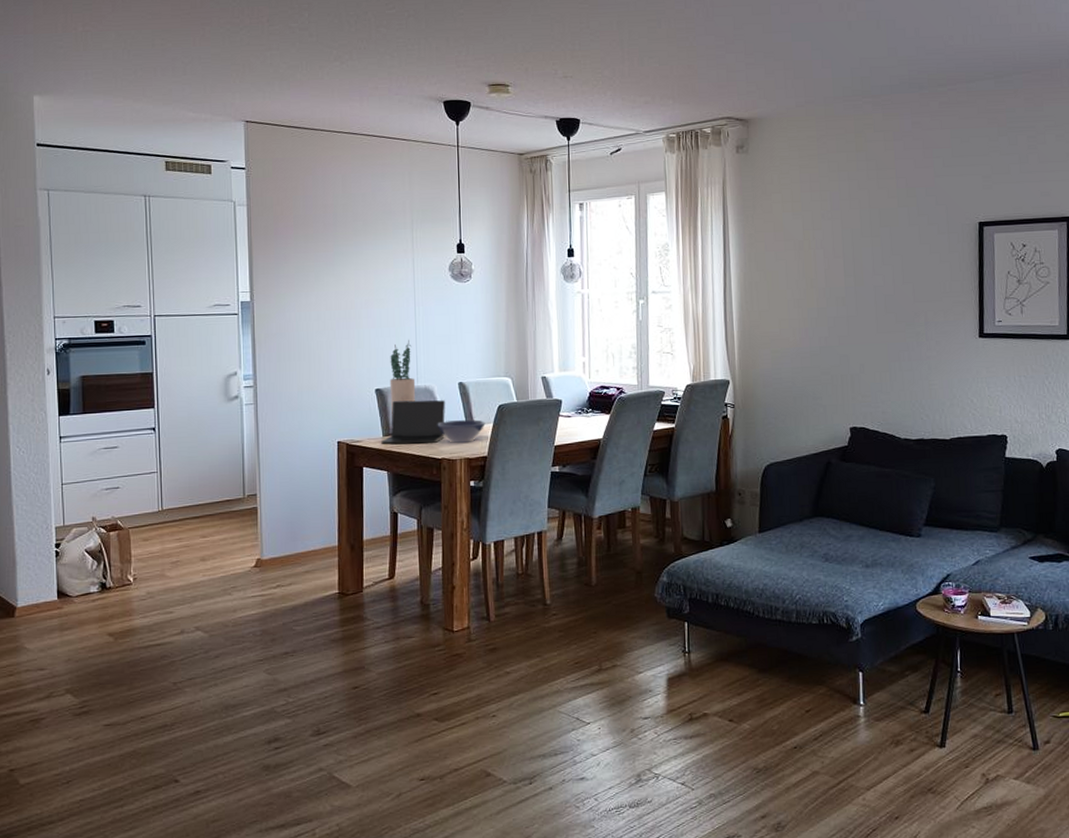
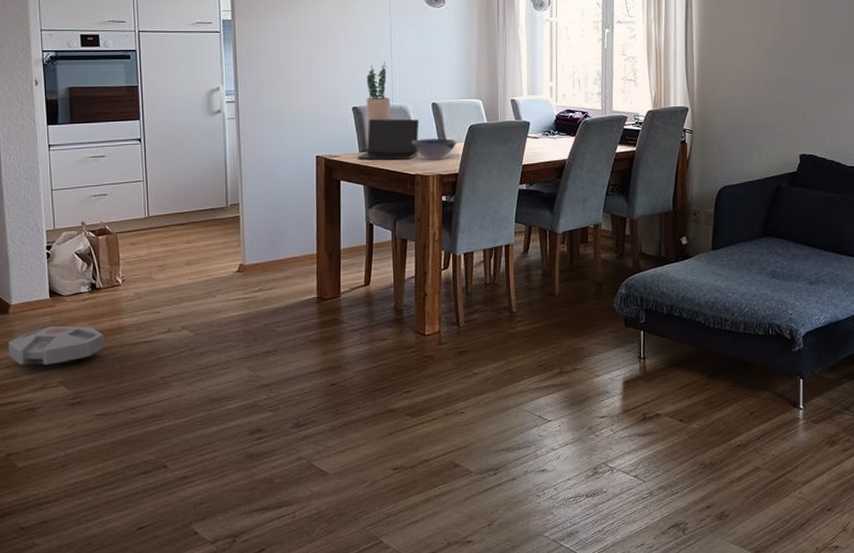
robot vacuum: none [14,629,113,672] -> present [9,326,103,365]

